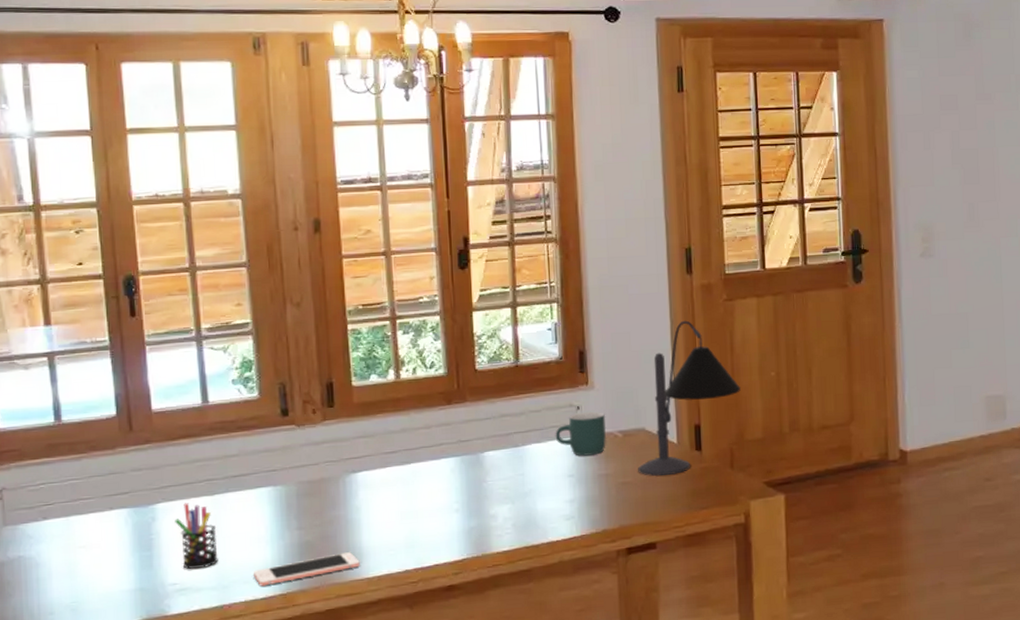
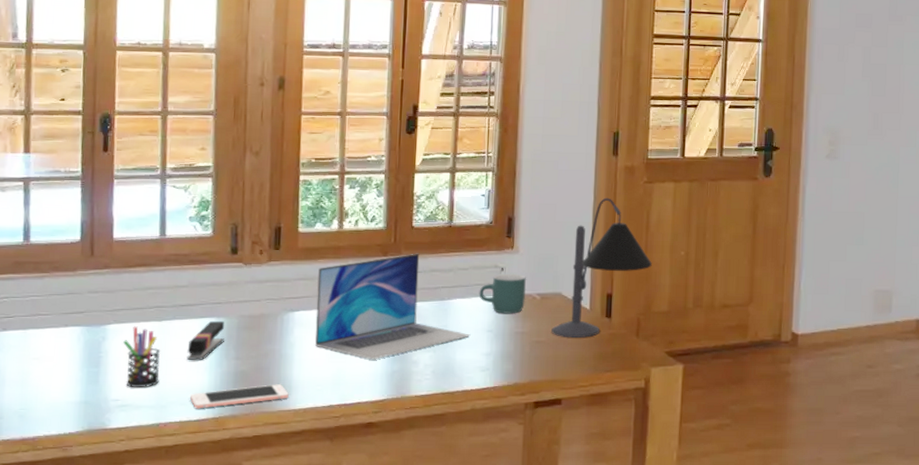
stapler: none [245,490,284,535] -> present [186,321,225,360]
laptop: none [377,398,551,518] -> present [314,253,471,360]

